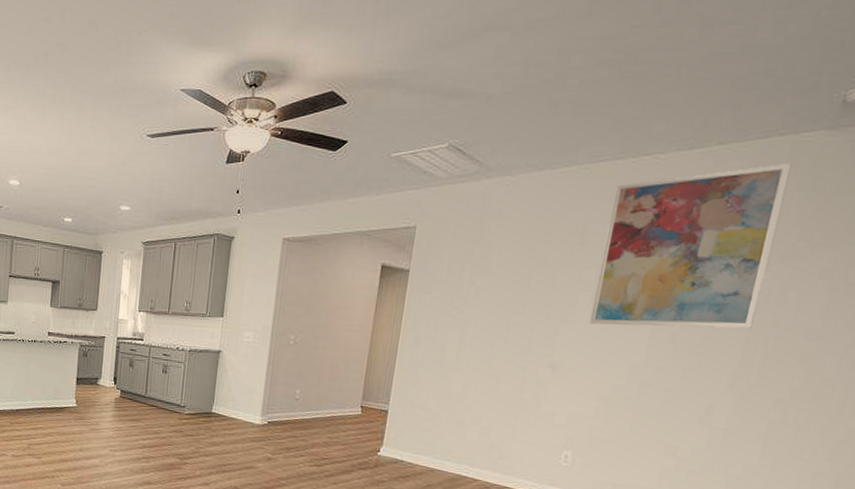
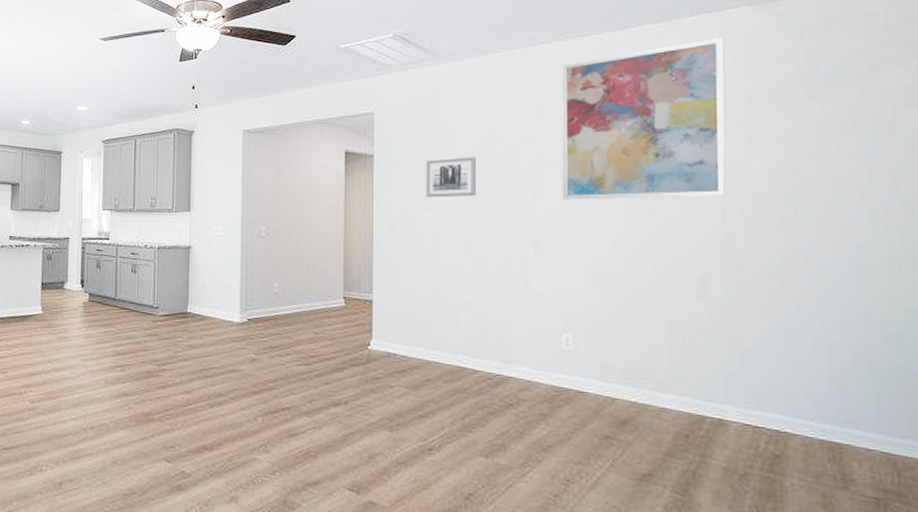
wall art: none [454,276,511,317] -> present [425,157,476,198]

